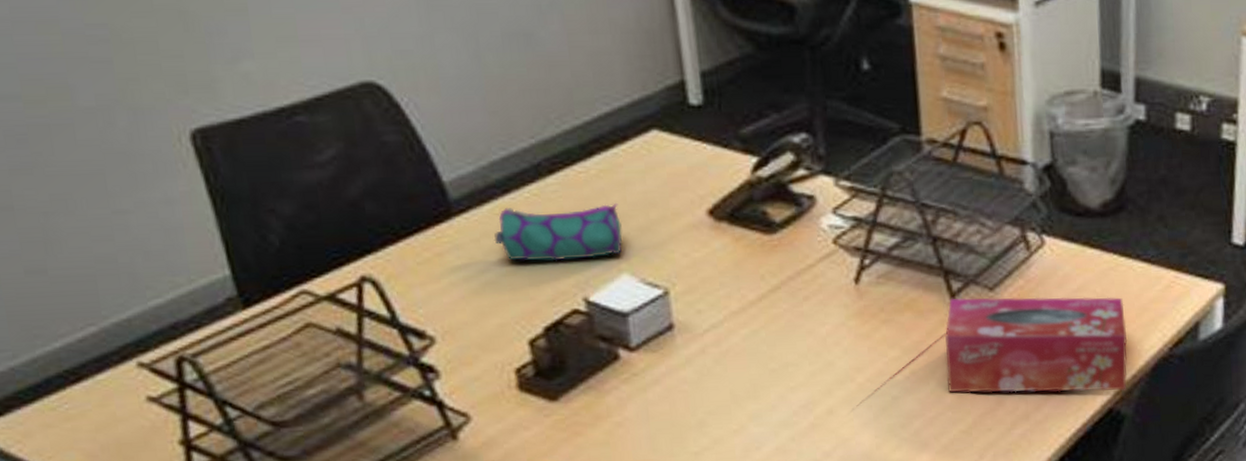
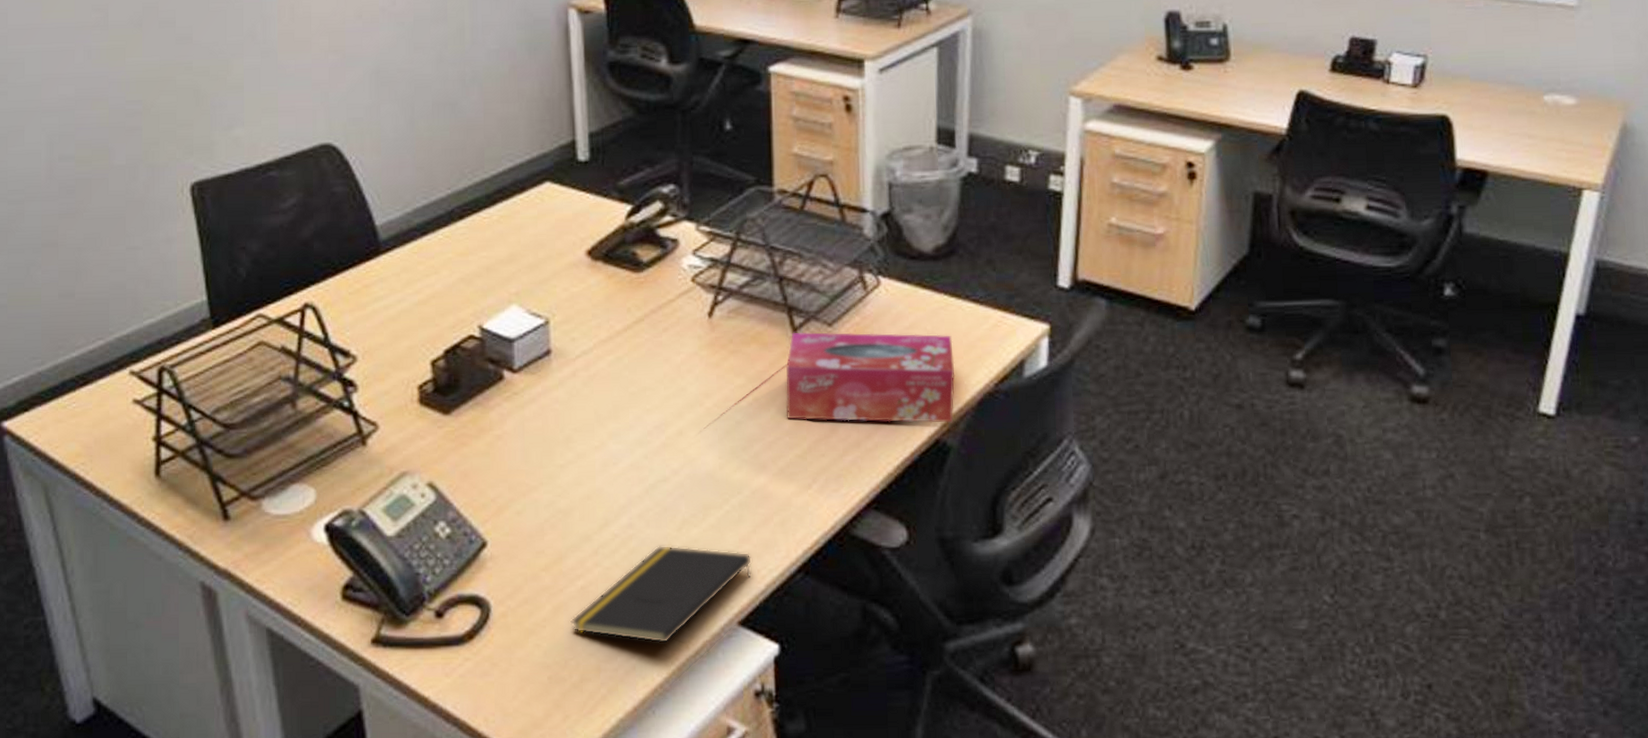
pencil case: present [494,202,622,261] -> none [411,244,515,293]

